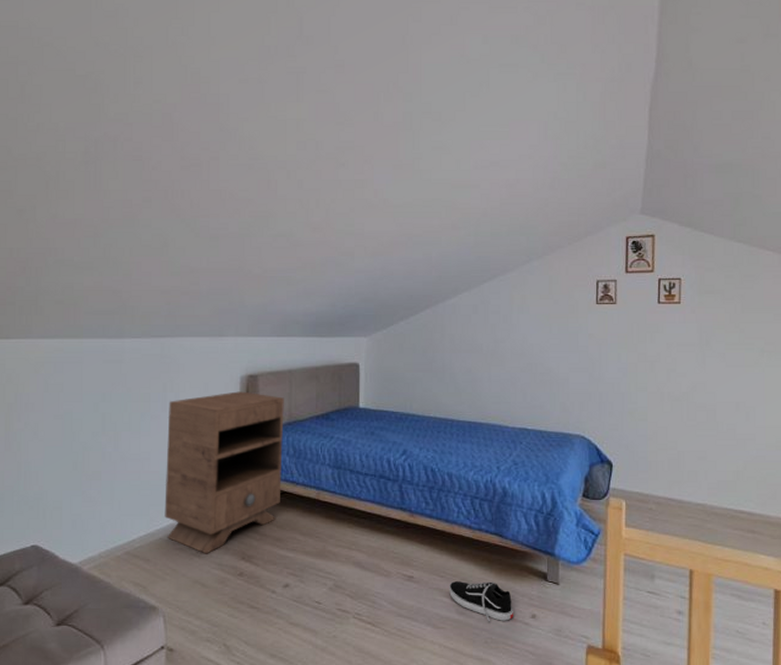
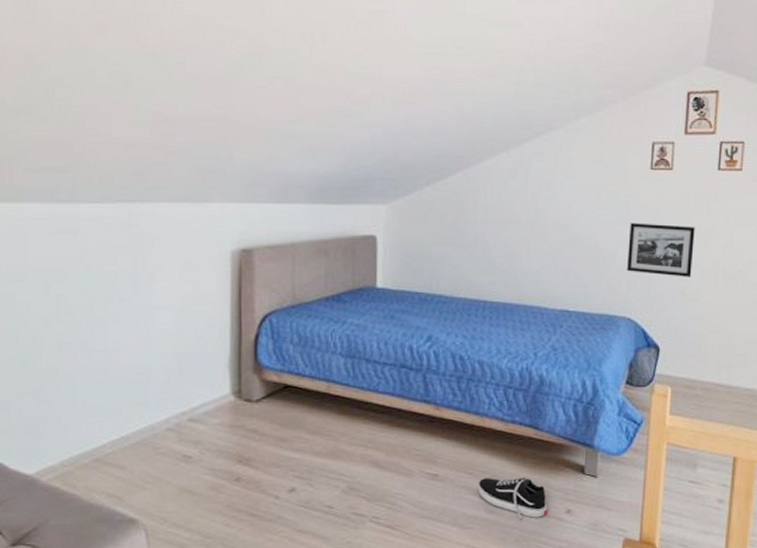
nightstand: present [164,391,284,554] -> none [141,269,286,459]
picture frame: none [579,350,640,399] -> present [627,223,695,277]

